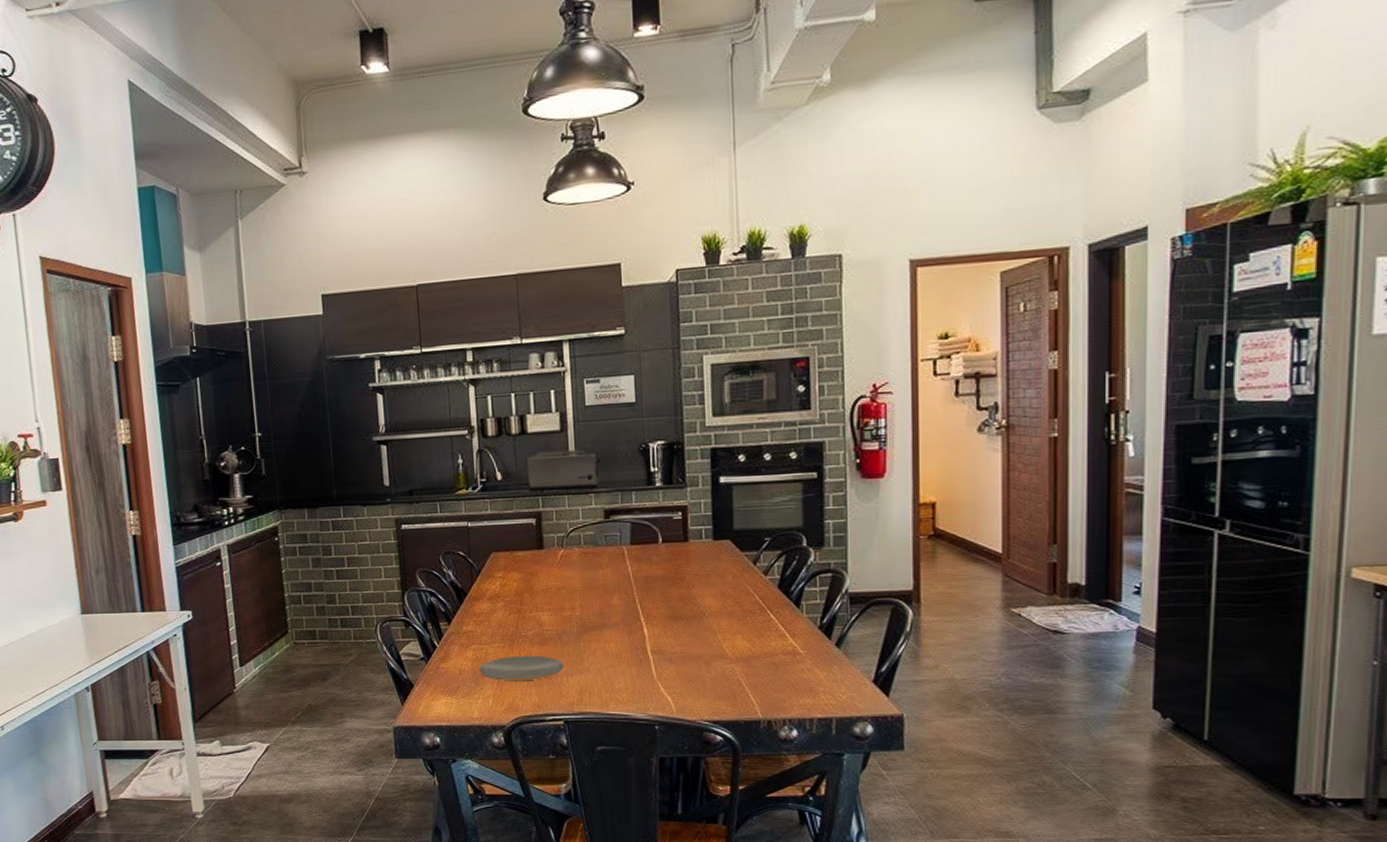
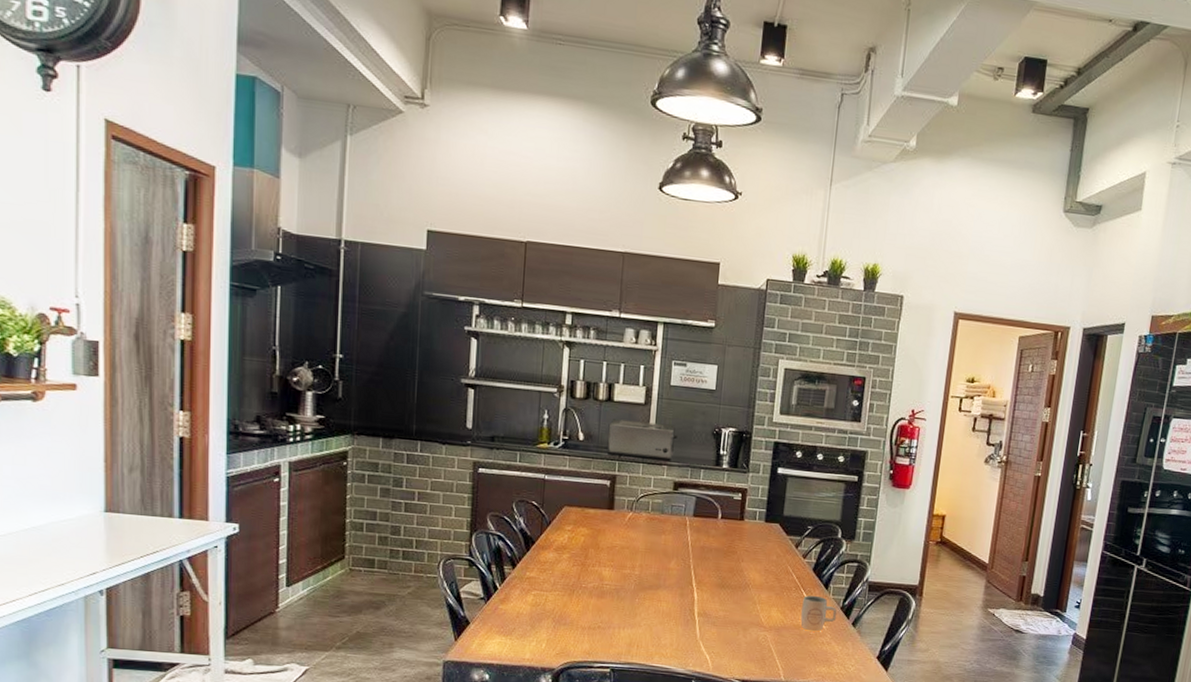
plate: present [479,655,564,682] -> none [536,604,618,630]
mug: none [771,617,816,658] -> present [800,596,838,632]

